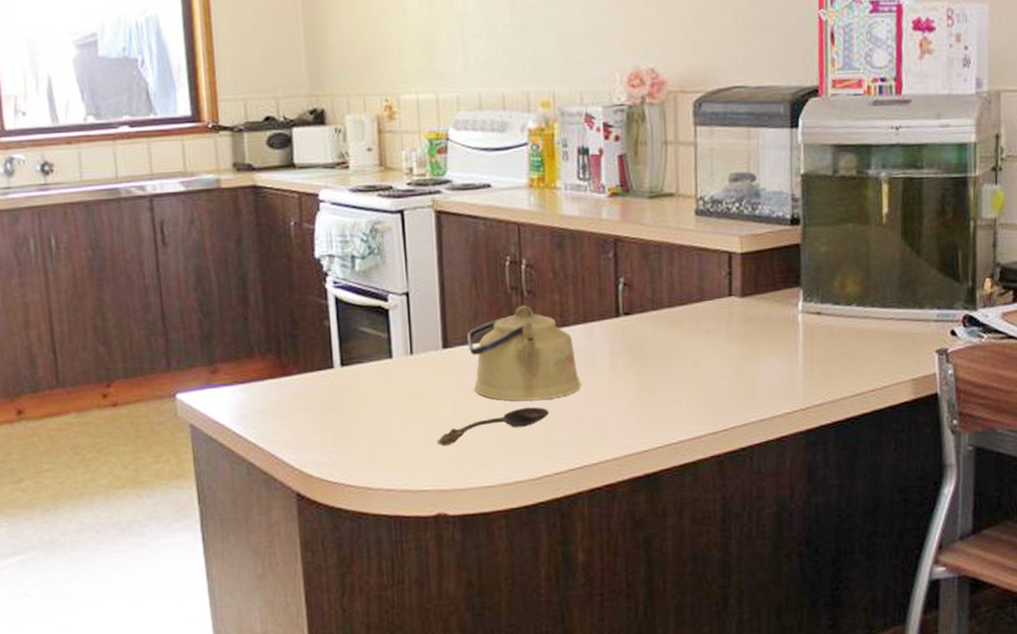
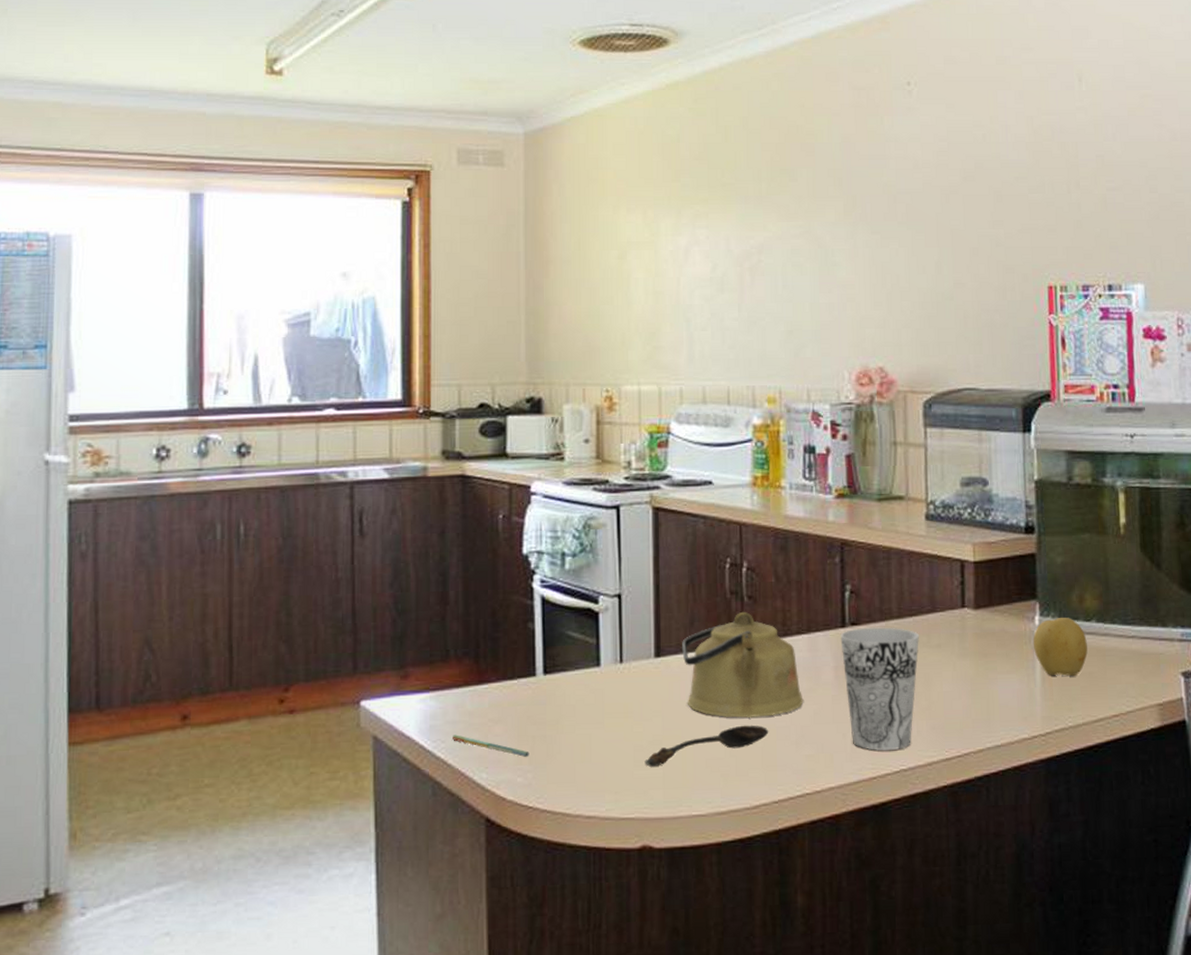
pen: none [262,421,332,440] -> present [453,734,530,758]
cup: none [614,316,689,427] -> present [840,627,919,751]
fruit: none [796,303,848,357] -> present [1033,618,1088,677]

